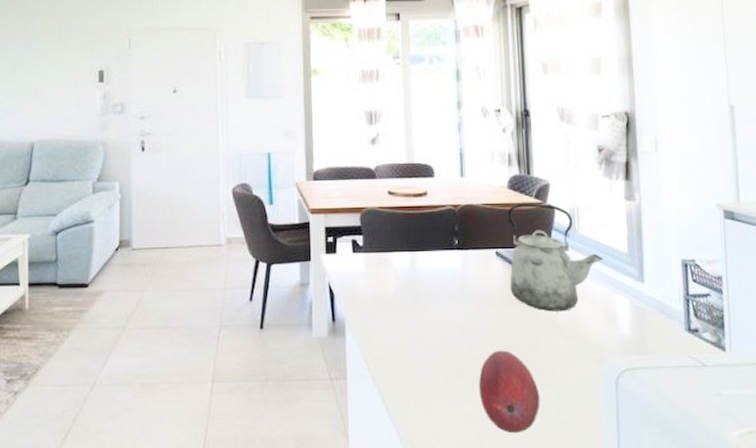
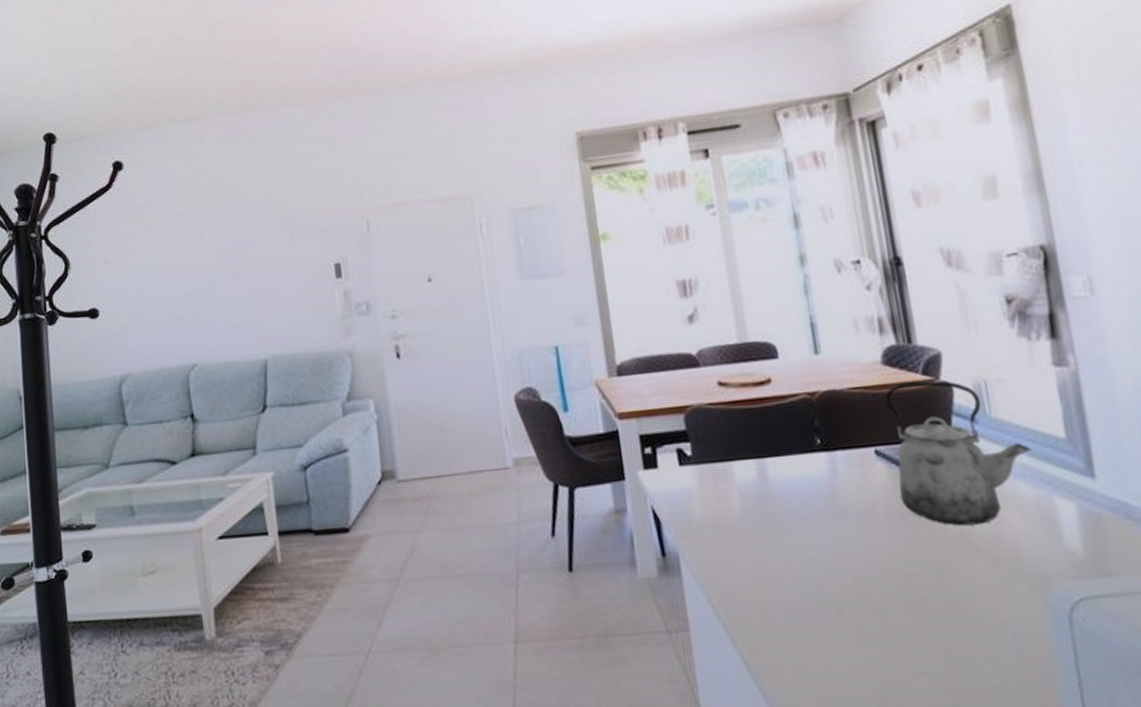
fruit: present [478,350,541,434] -> none [870,581,962,694]

